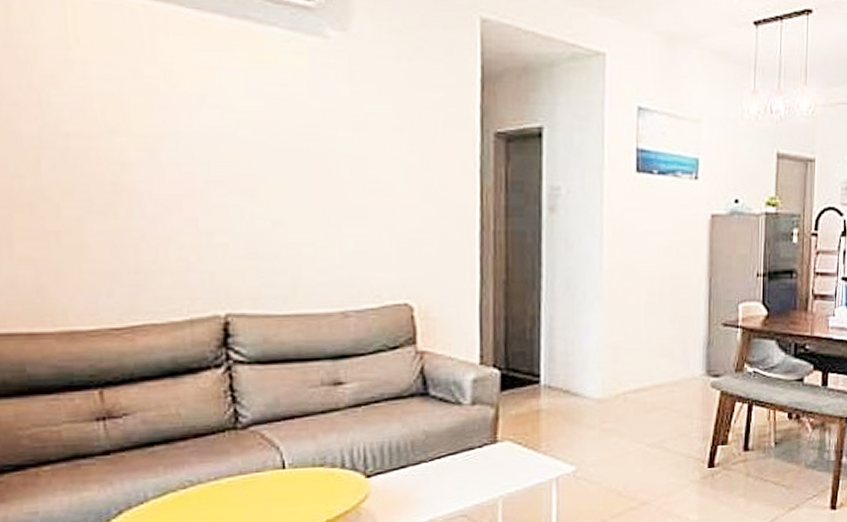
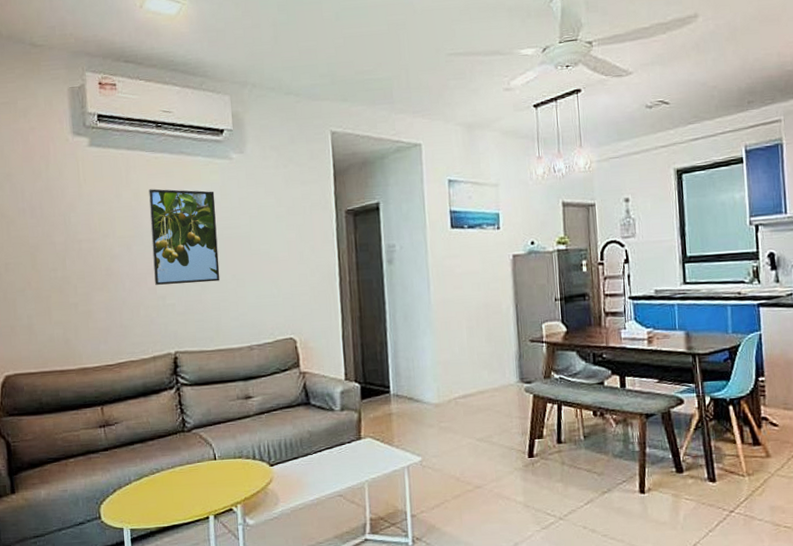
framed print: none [189,67,302,216] -> present [149,189,220,285]

